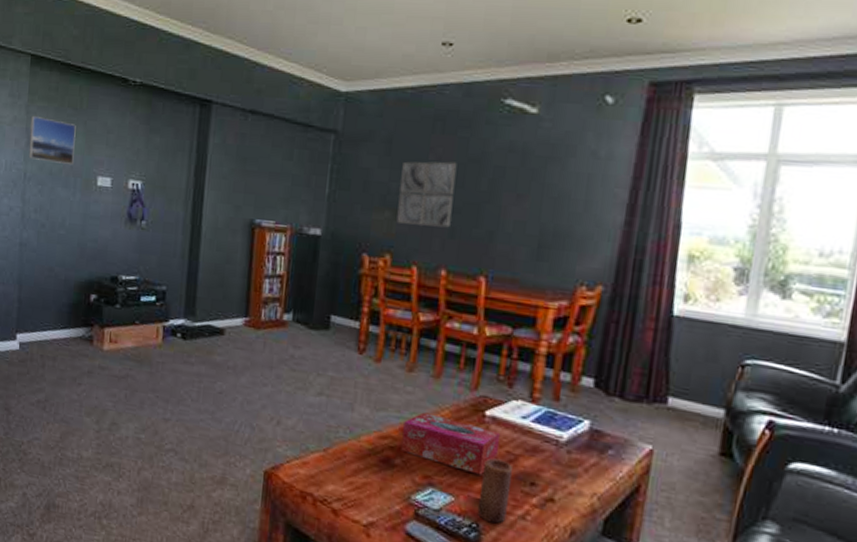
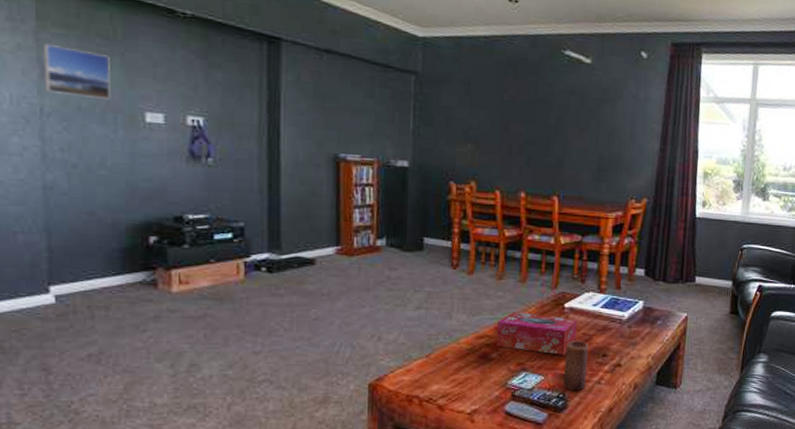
wall art: present [396,161,457,228] -> none [479,101,529,157]

